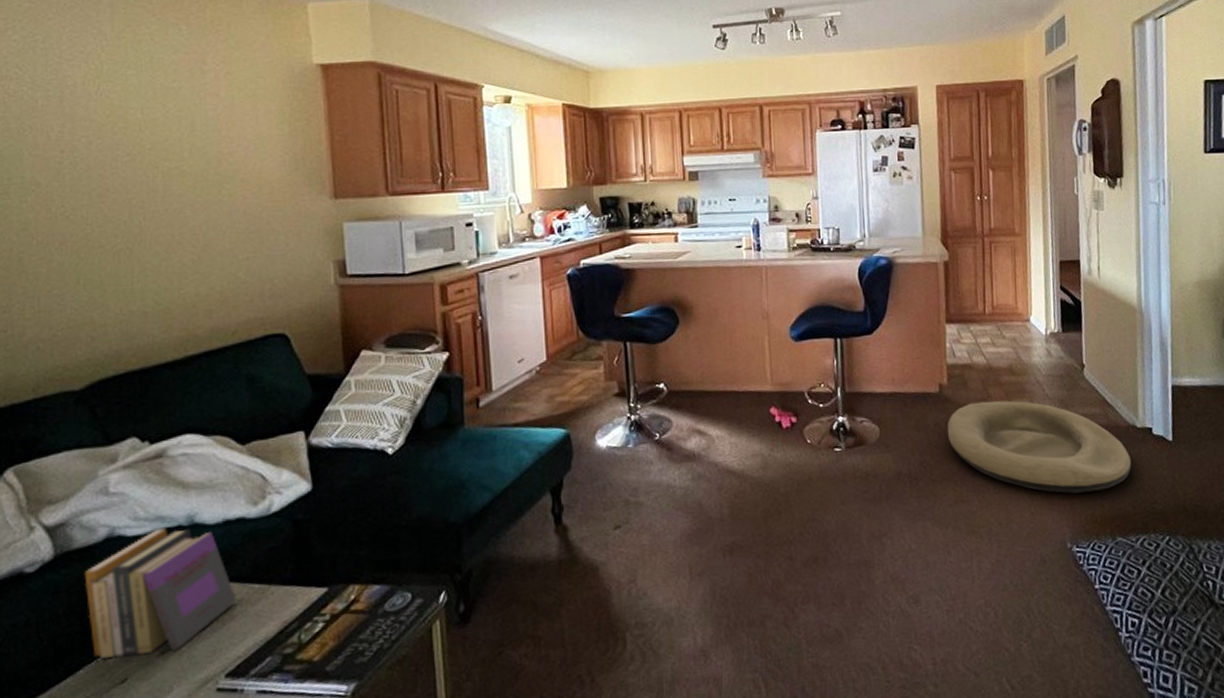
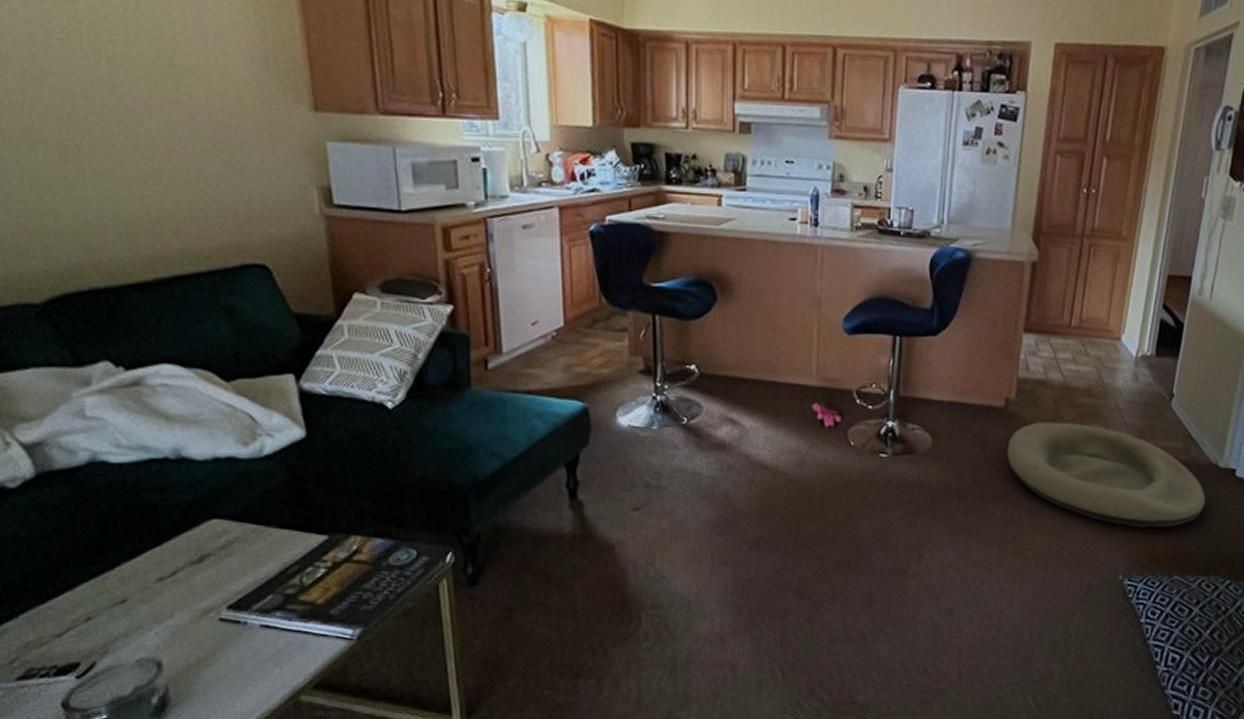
books: present [84,528,238,659] -> none [69,458,234,580]

